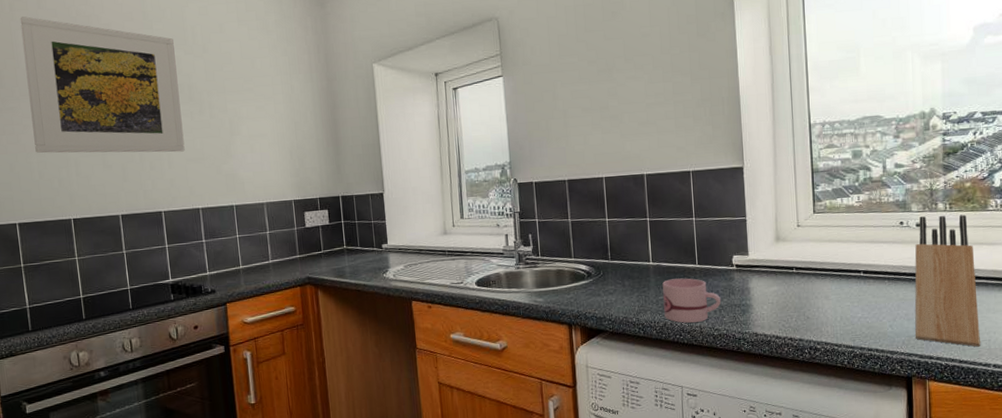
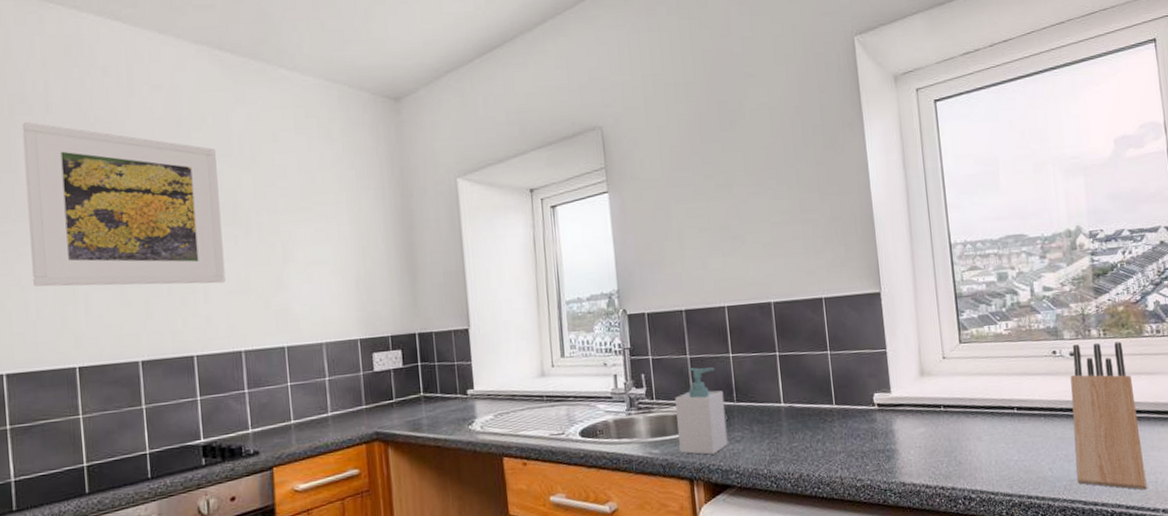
soap bottle: none [557,229,603,304] -> present [675,367,729,455]
mug: present [662,278,722,323] -> none [796,420,863,474]

